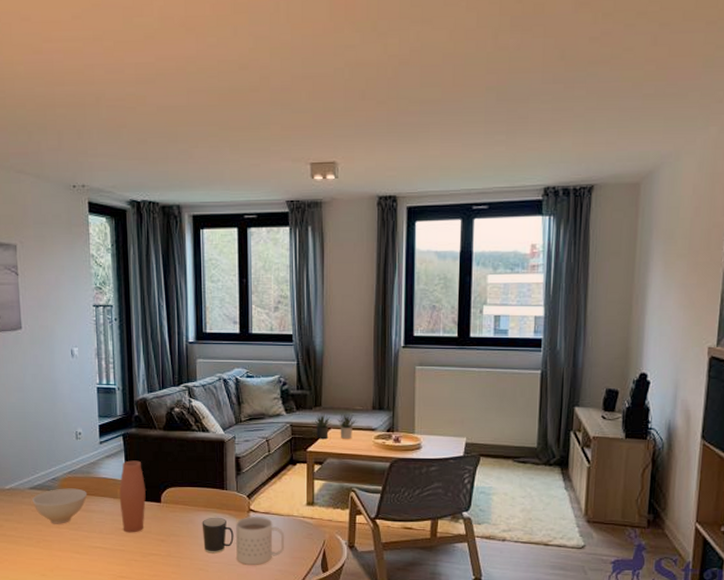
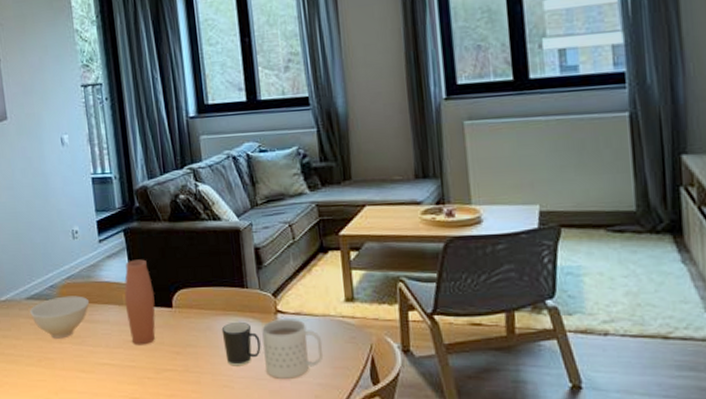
succulent plant: present [311,412,357,440] -> none [341,184,398,219]

